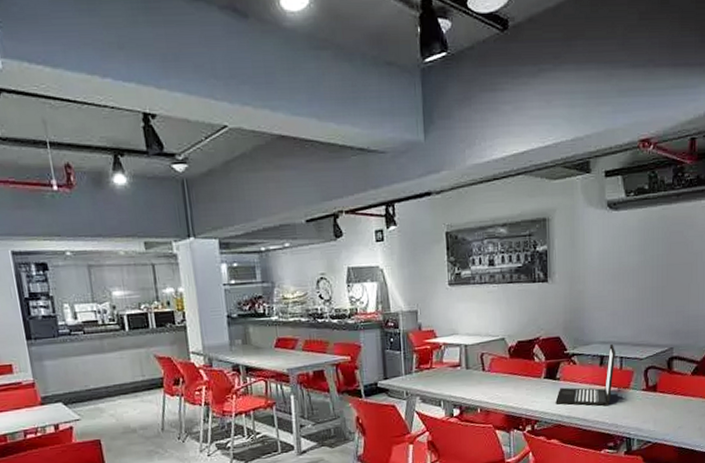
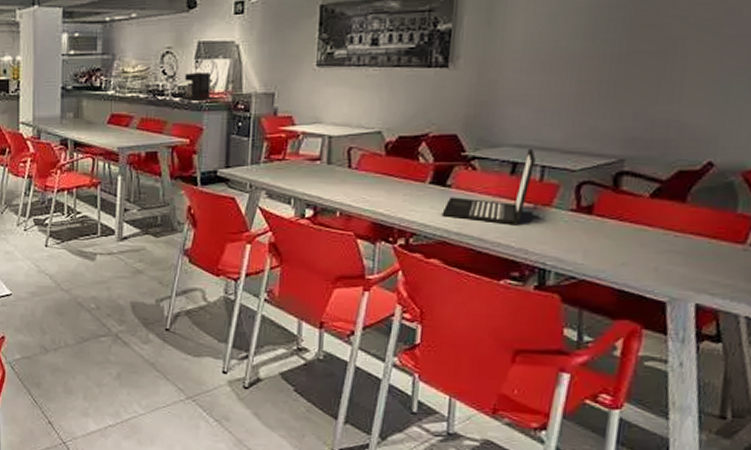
coffee maker: none [338,295,364,322] -> present [181,72,211,101]

